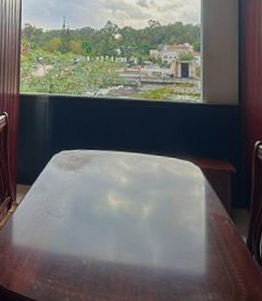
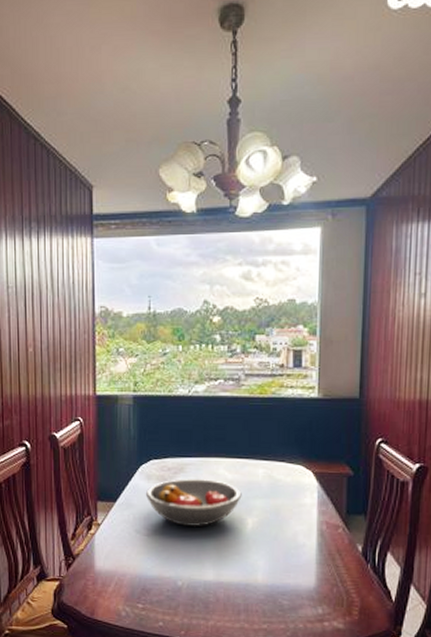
fruit bowl: none [57,168,139,212] -> present [145,479,242,527]

